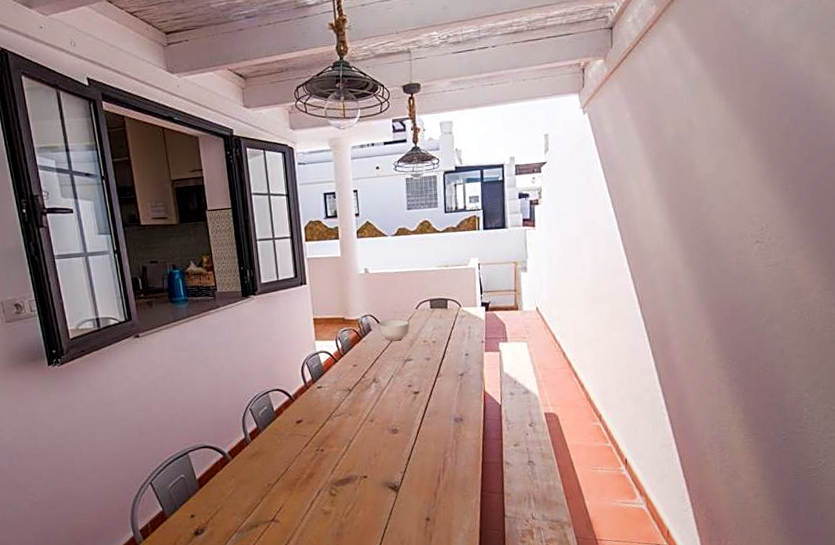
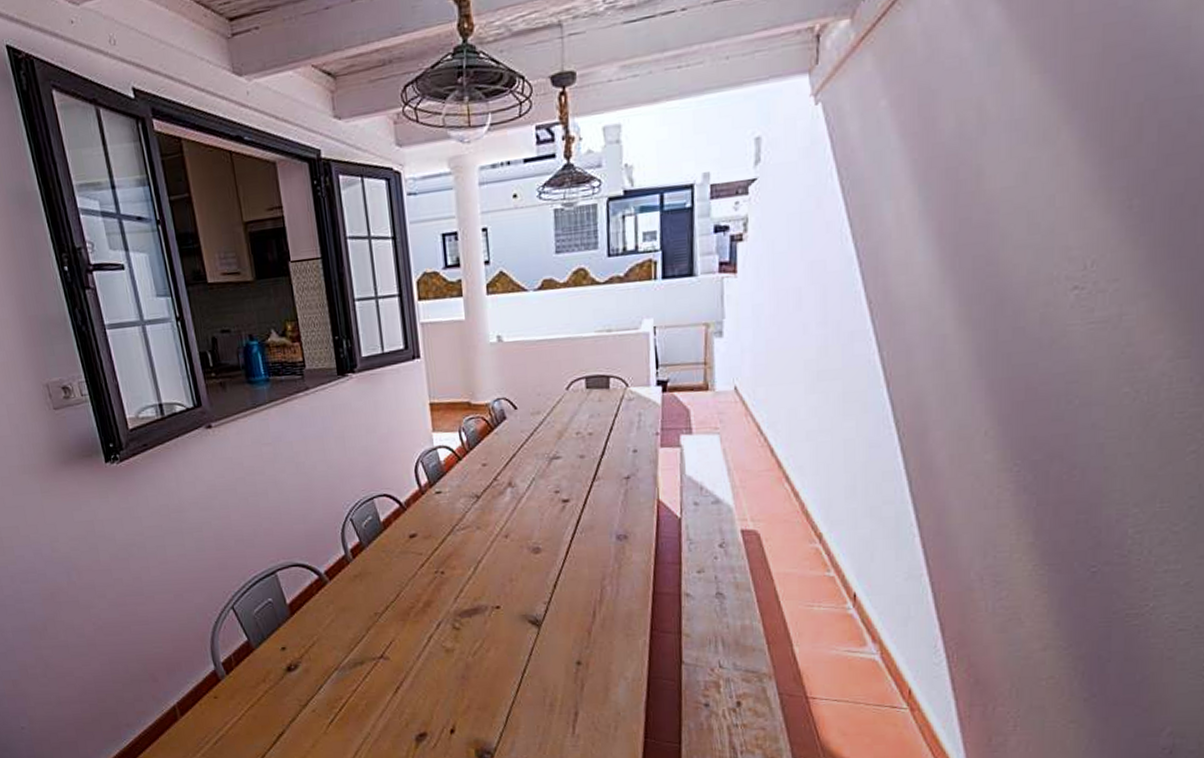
bowl: present [378,319,411,341] -> none [514,403,559,433]

